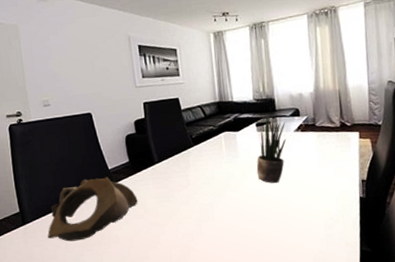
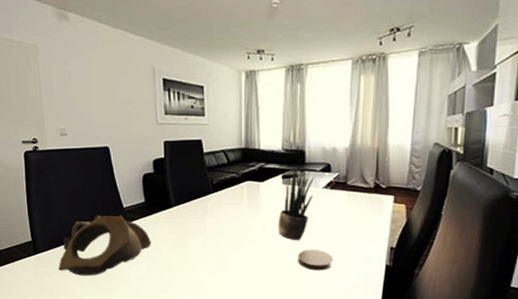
coaster: none [278,189,312,210] -> present [298,249,334,271]

